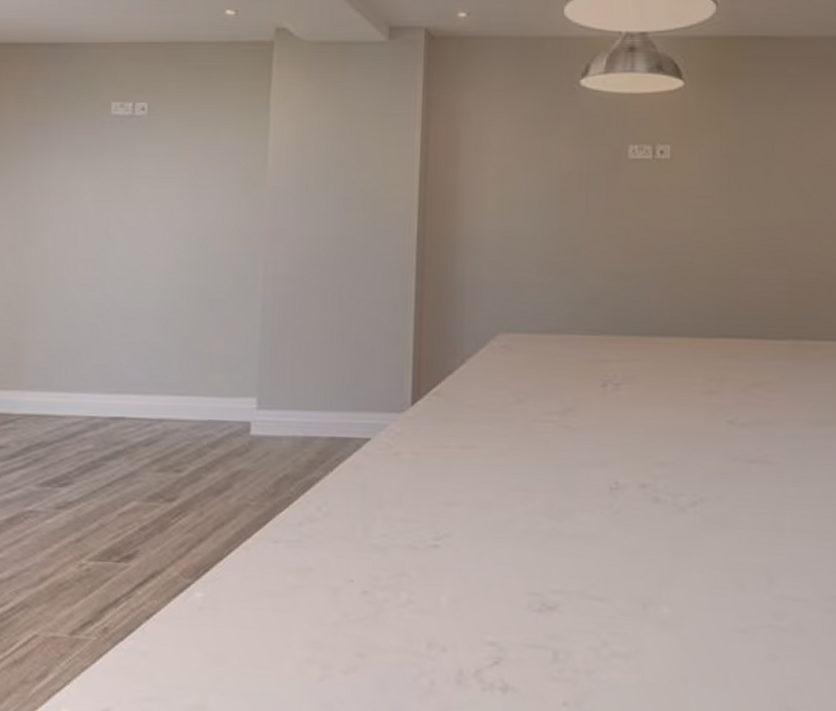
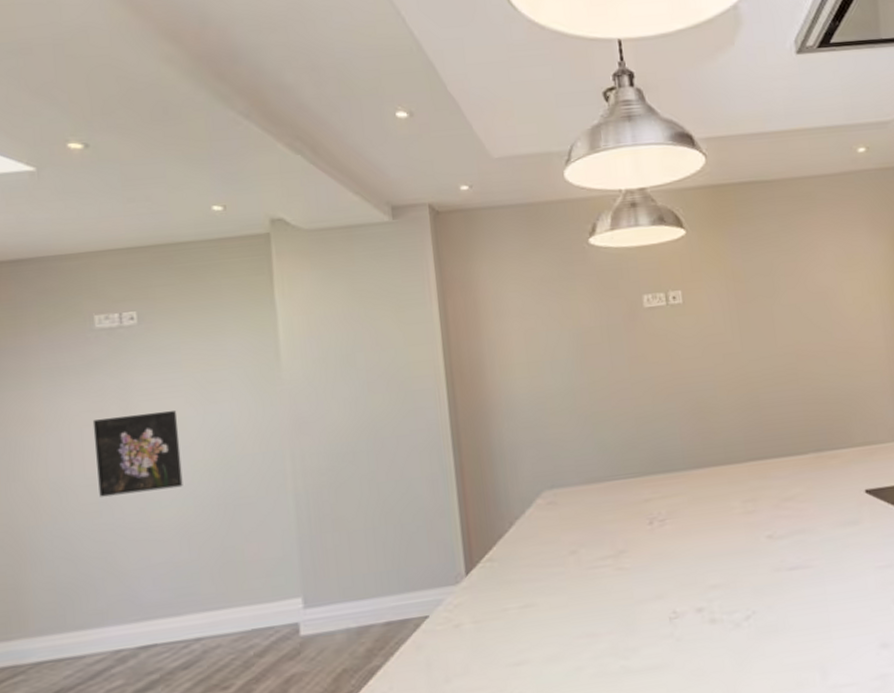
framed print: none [95,200,170,274] -> present [92,410,183,497]

